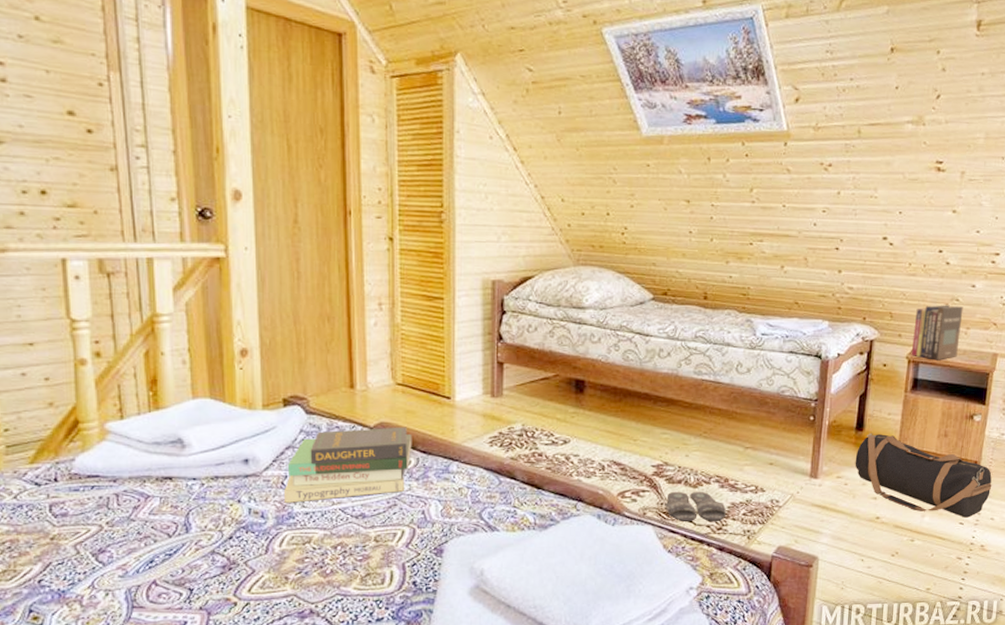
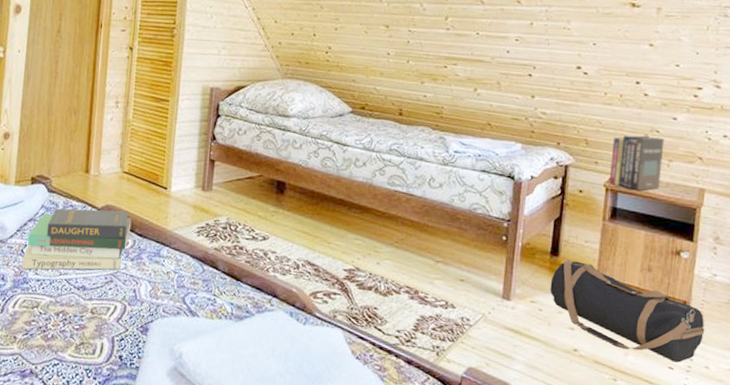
slippers: present [665,491,726,521] -> none [355,297,415,333]

